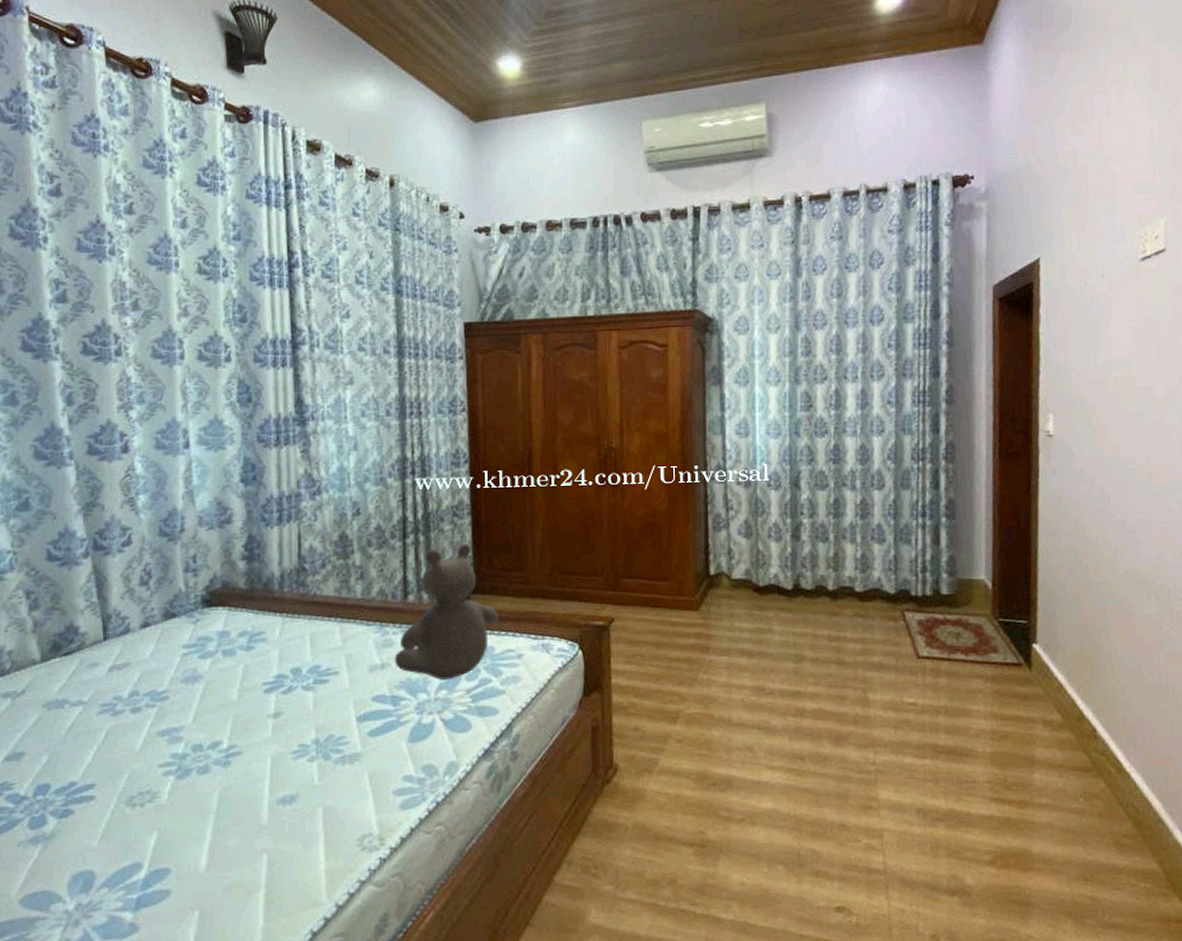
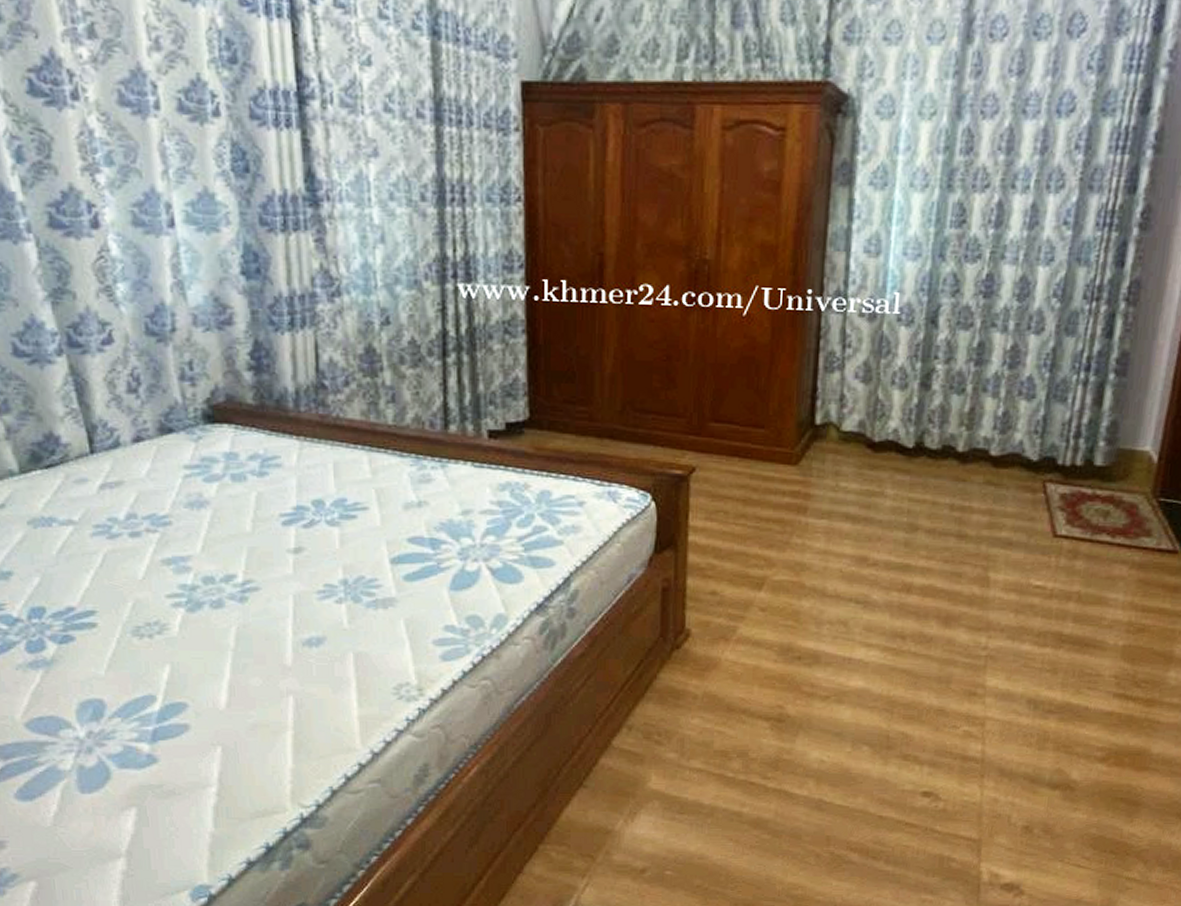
teddy bear: present [394,543,499,680] -> none [433,367,558,524]

